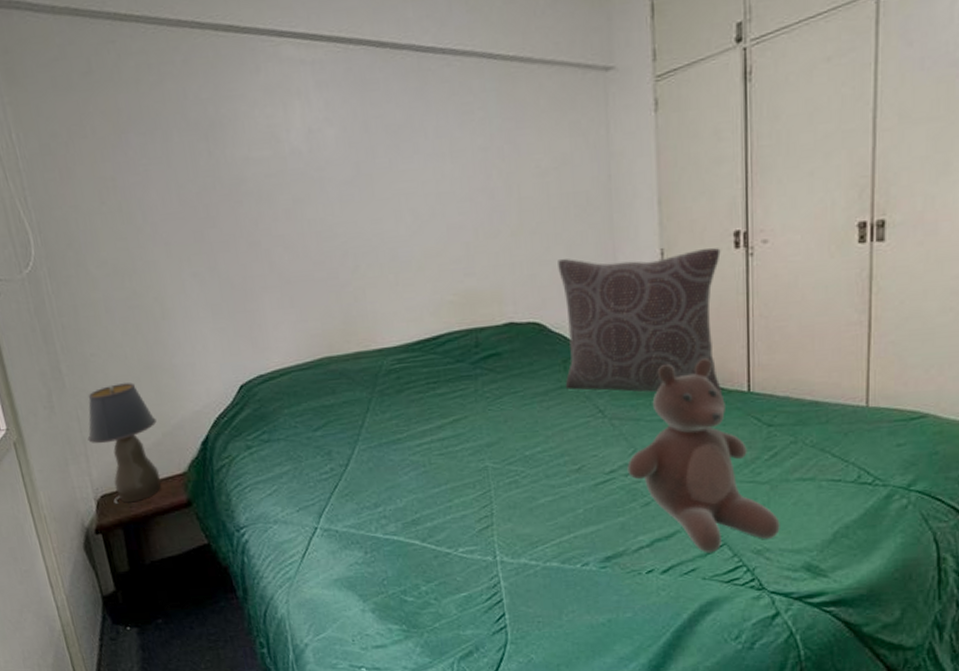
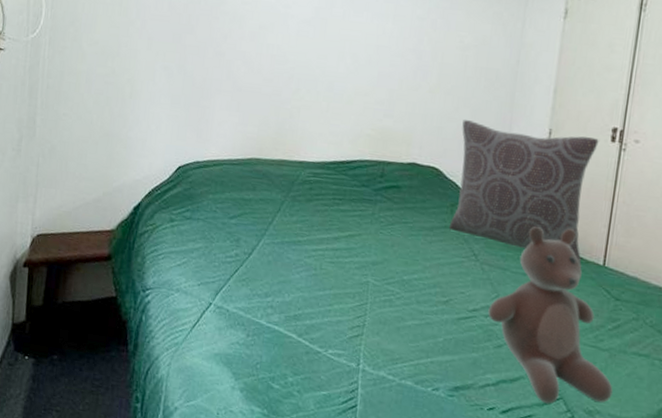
table lamp: present [87,383,161,505] -> none [40,142,102,247]

